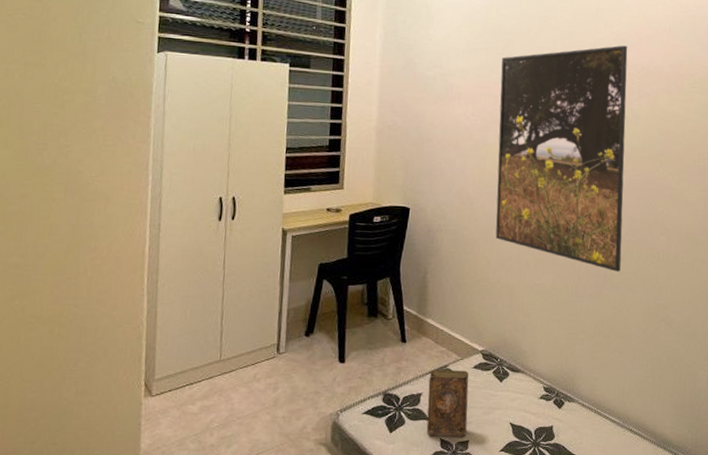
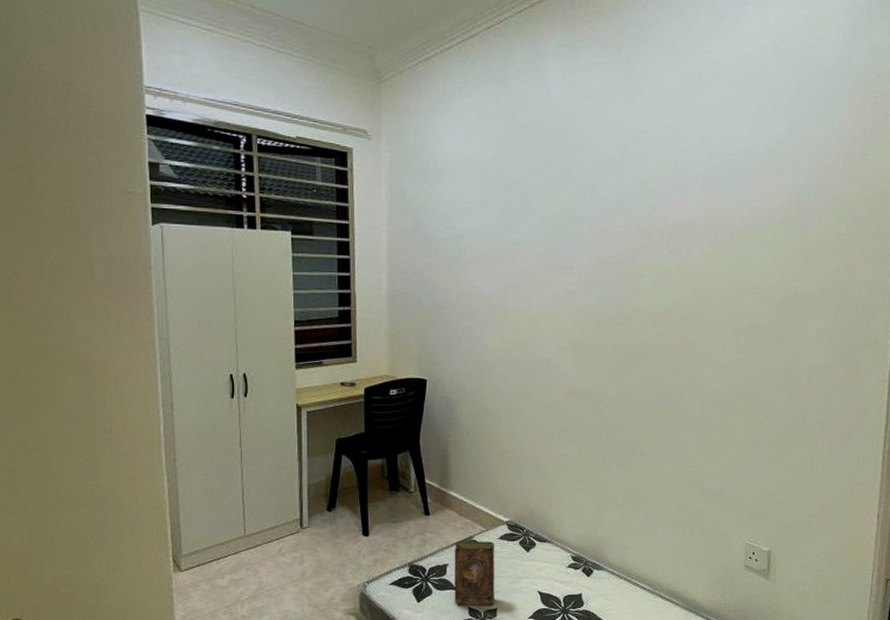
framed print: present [495,45,628,272] -> none [517,196,657,439]

